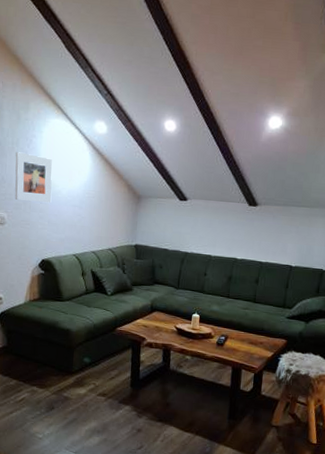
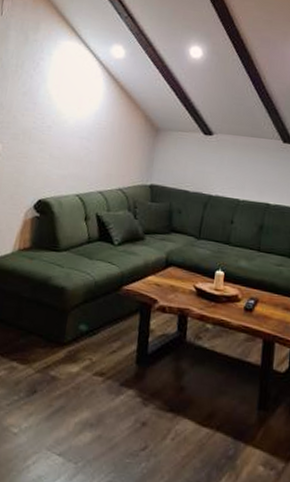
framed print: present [15,152,53,203] -> none [13,75,60,133]

